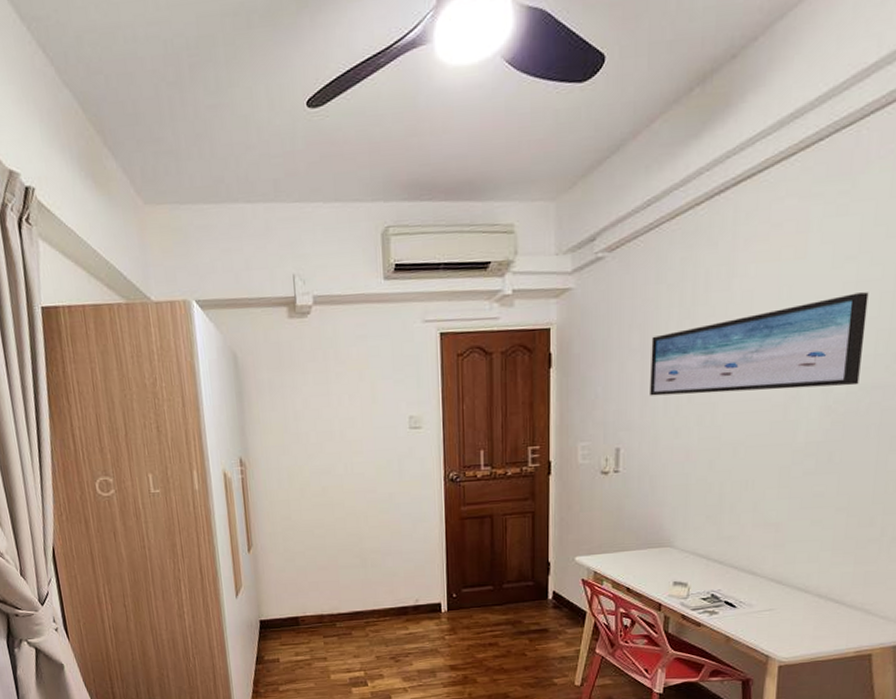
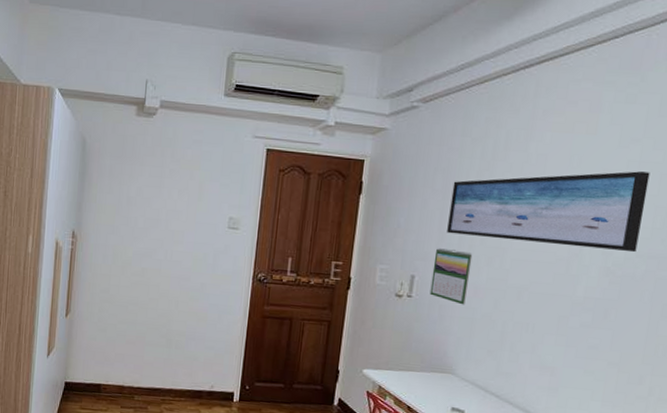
calendar: none [638,413,681,472] -> present [429,247,473,305]

